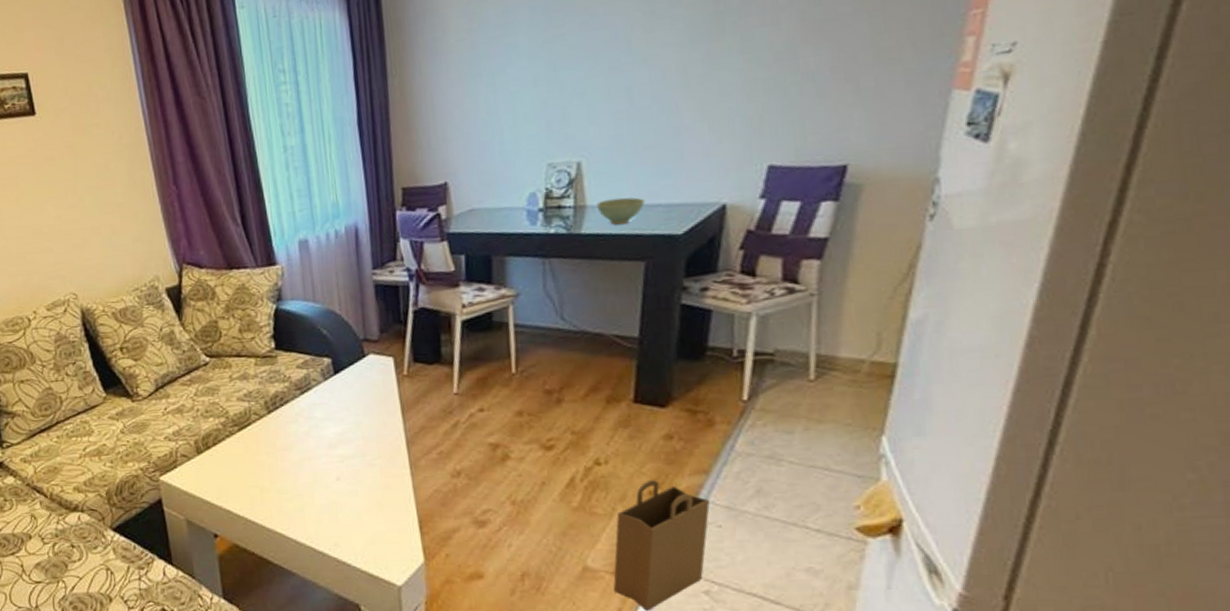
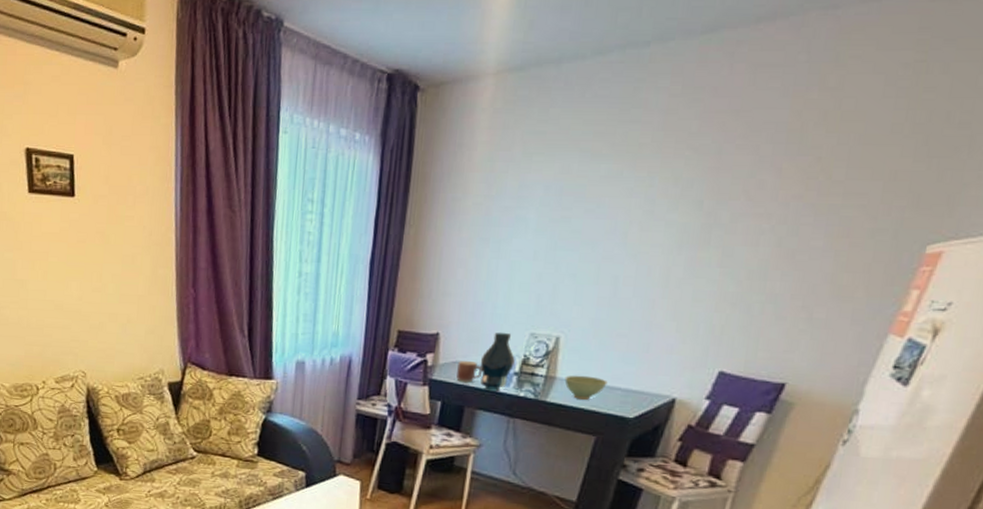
mug: none [474,205,503,231] -> present [456,360,482,384]
vase: none [498,168,537,235] -> present [480,332,515,392]

